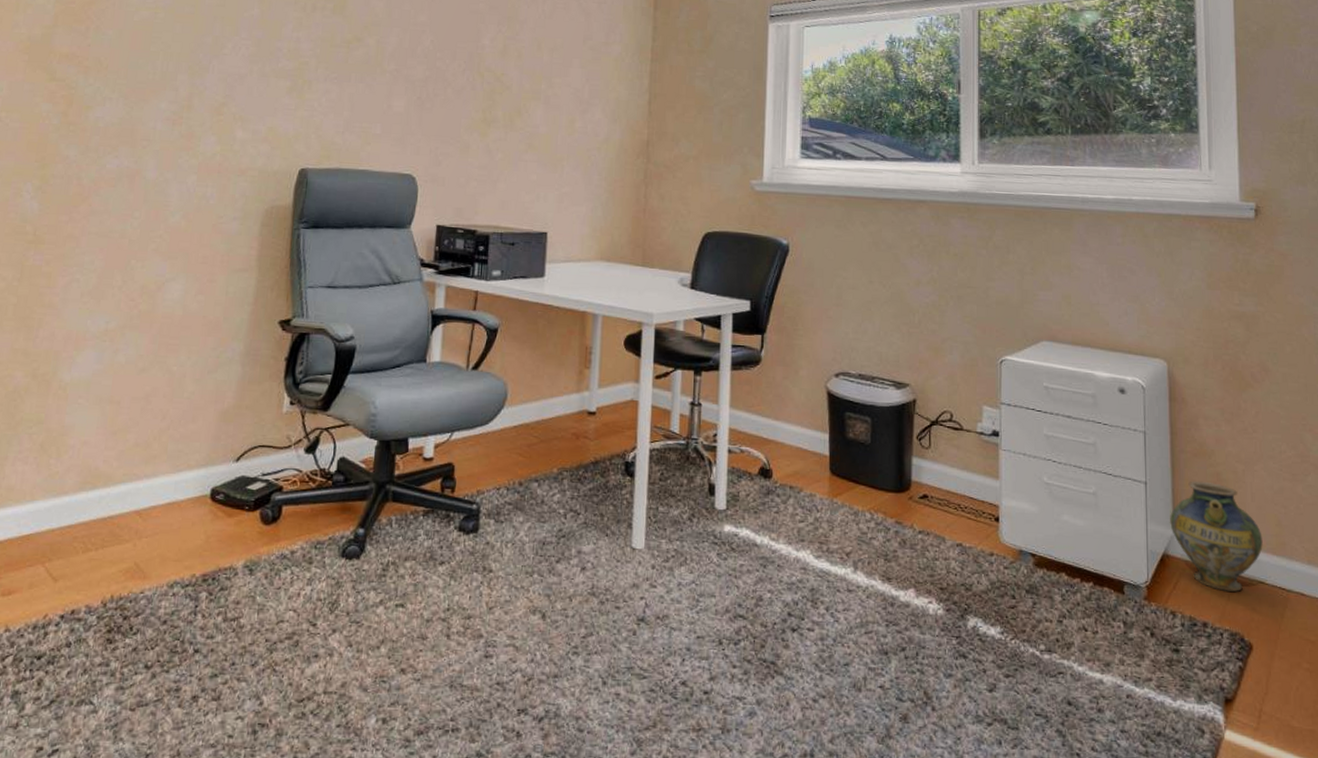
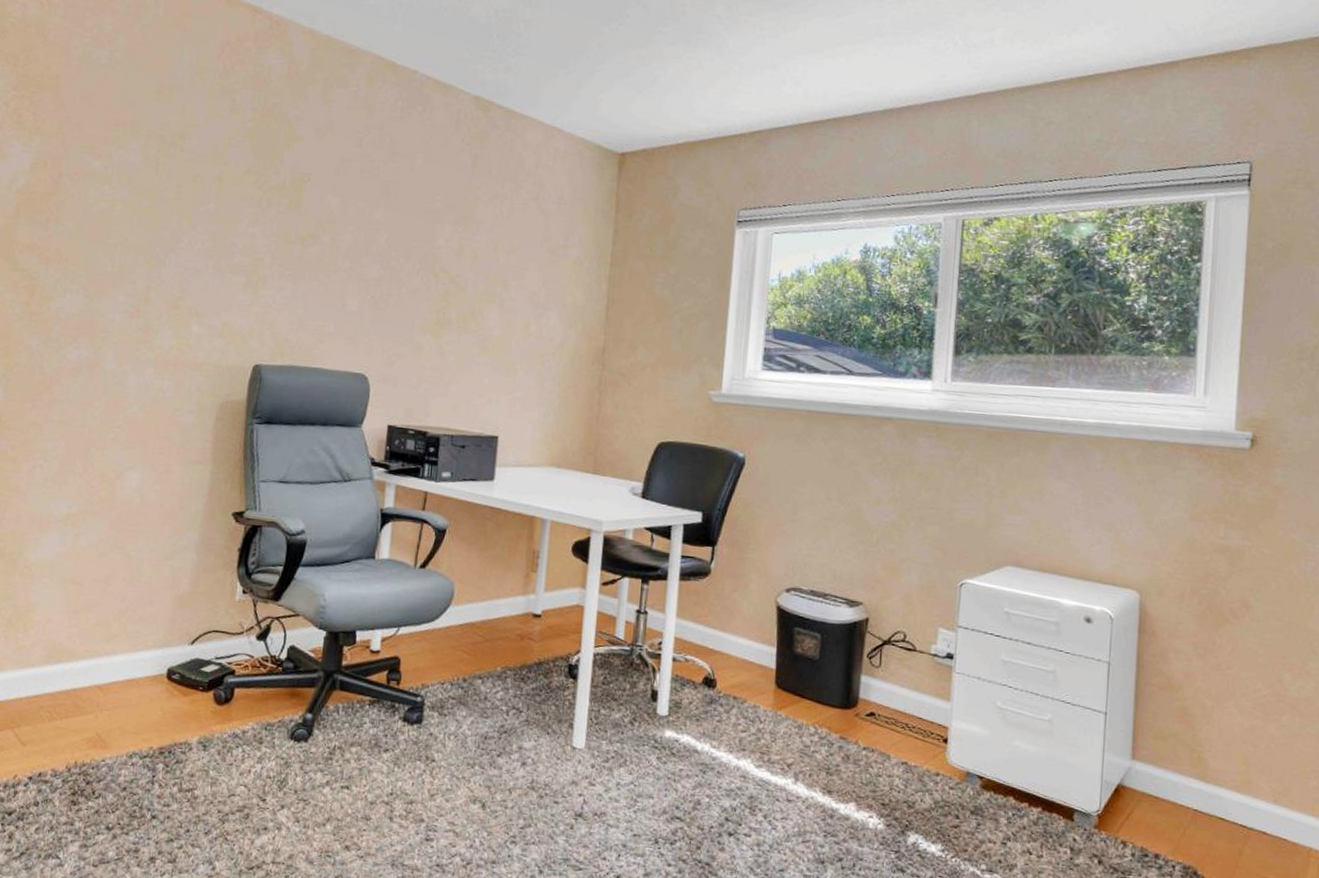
ceramic jug: present [1170,480,1263,592] -> none [1128,714,1227,826]

